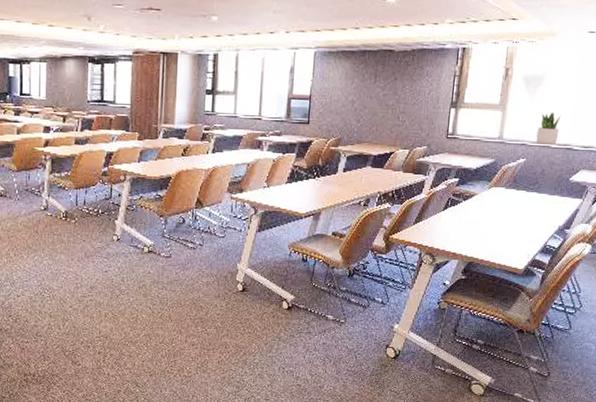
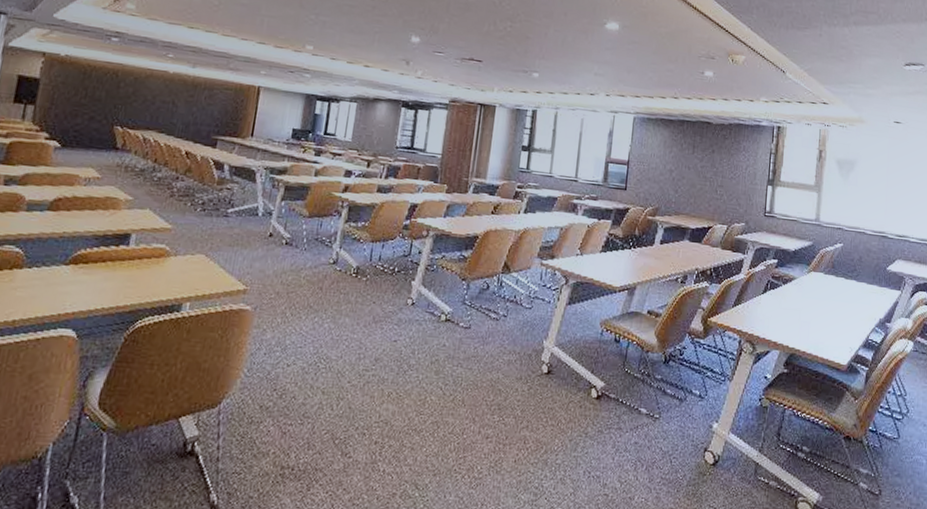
planter: present [536,112,561,146] -> none [851,197,875,233]

